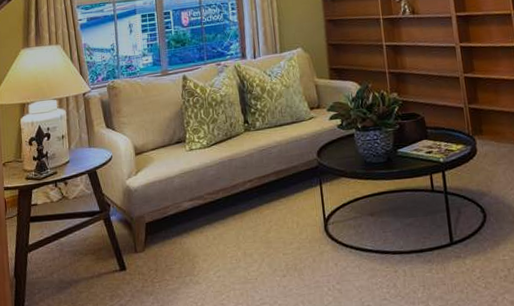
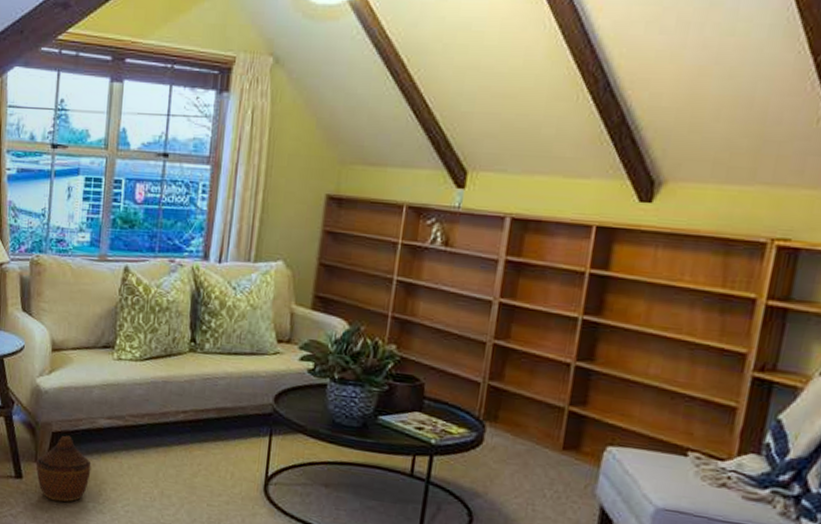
woven basket: none [135,223,184,283] -> present [35,435,91,502]

